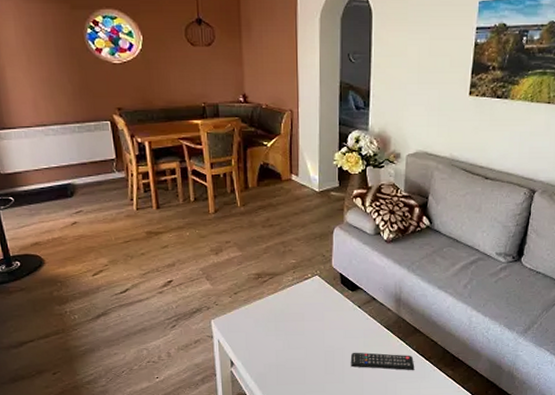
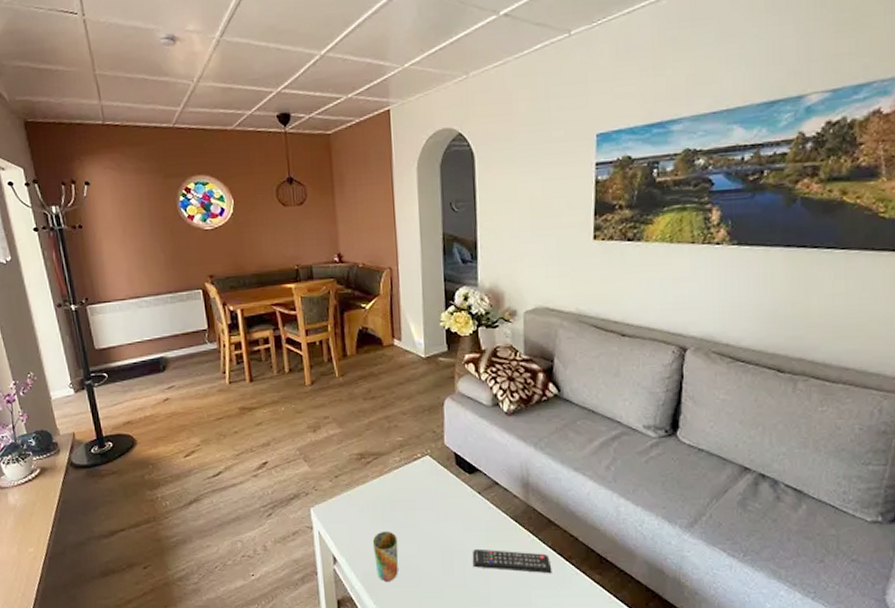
cup: none [266,338,288,380] -> present [372,531,399,581]

